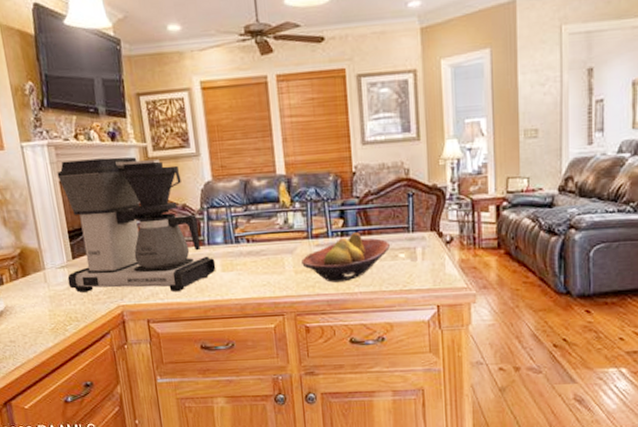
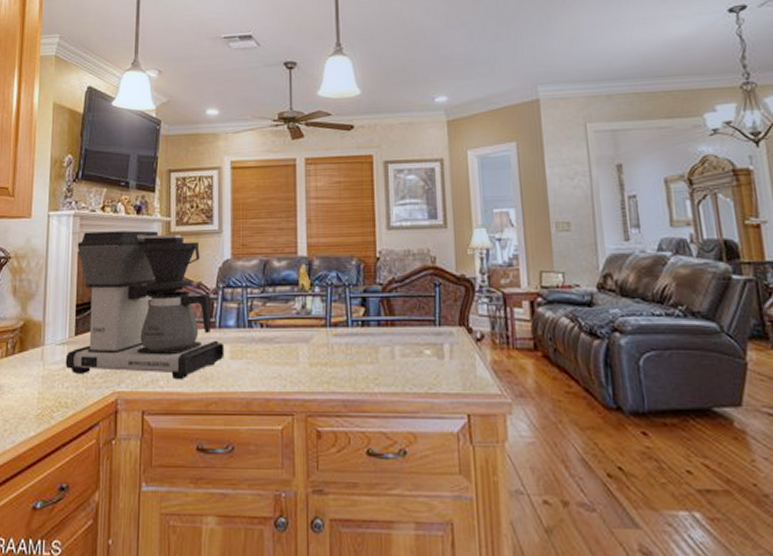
fruit bowl: present [302,232,391,283] -> none [317,323,416,379]

